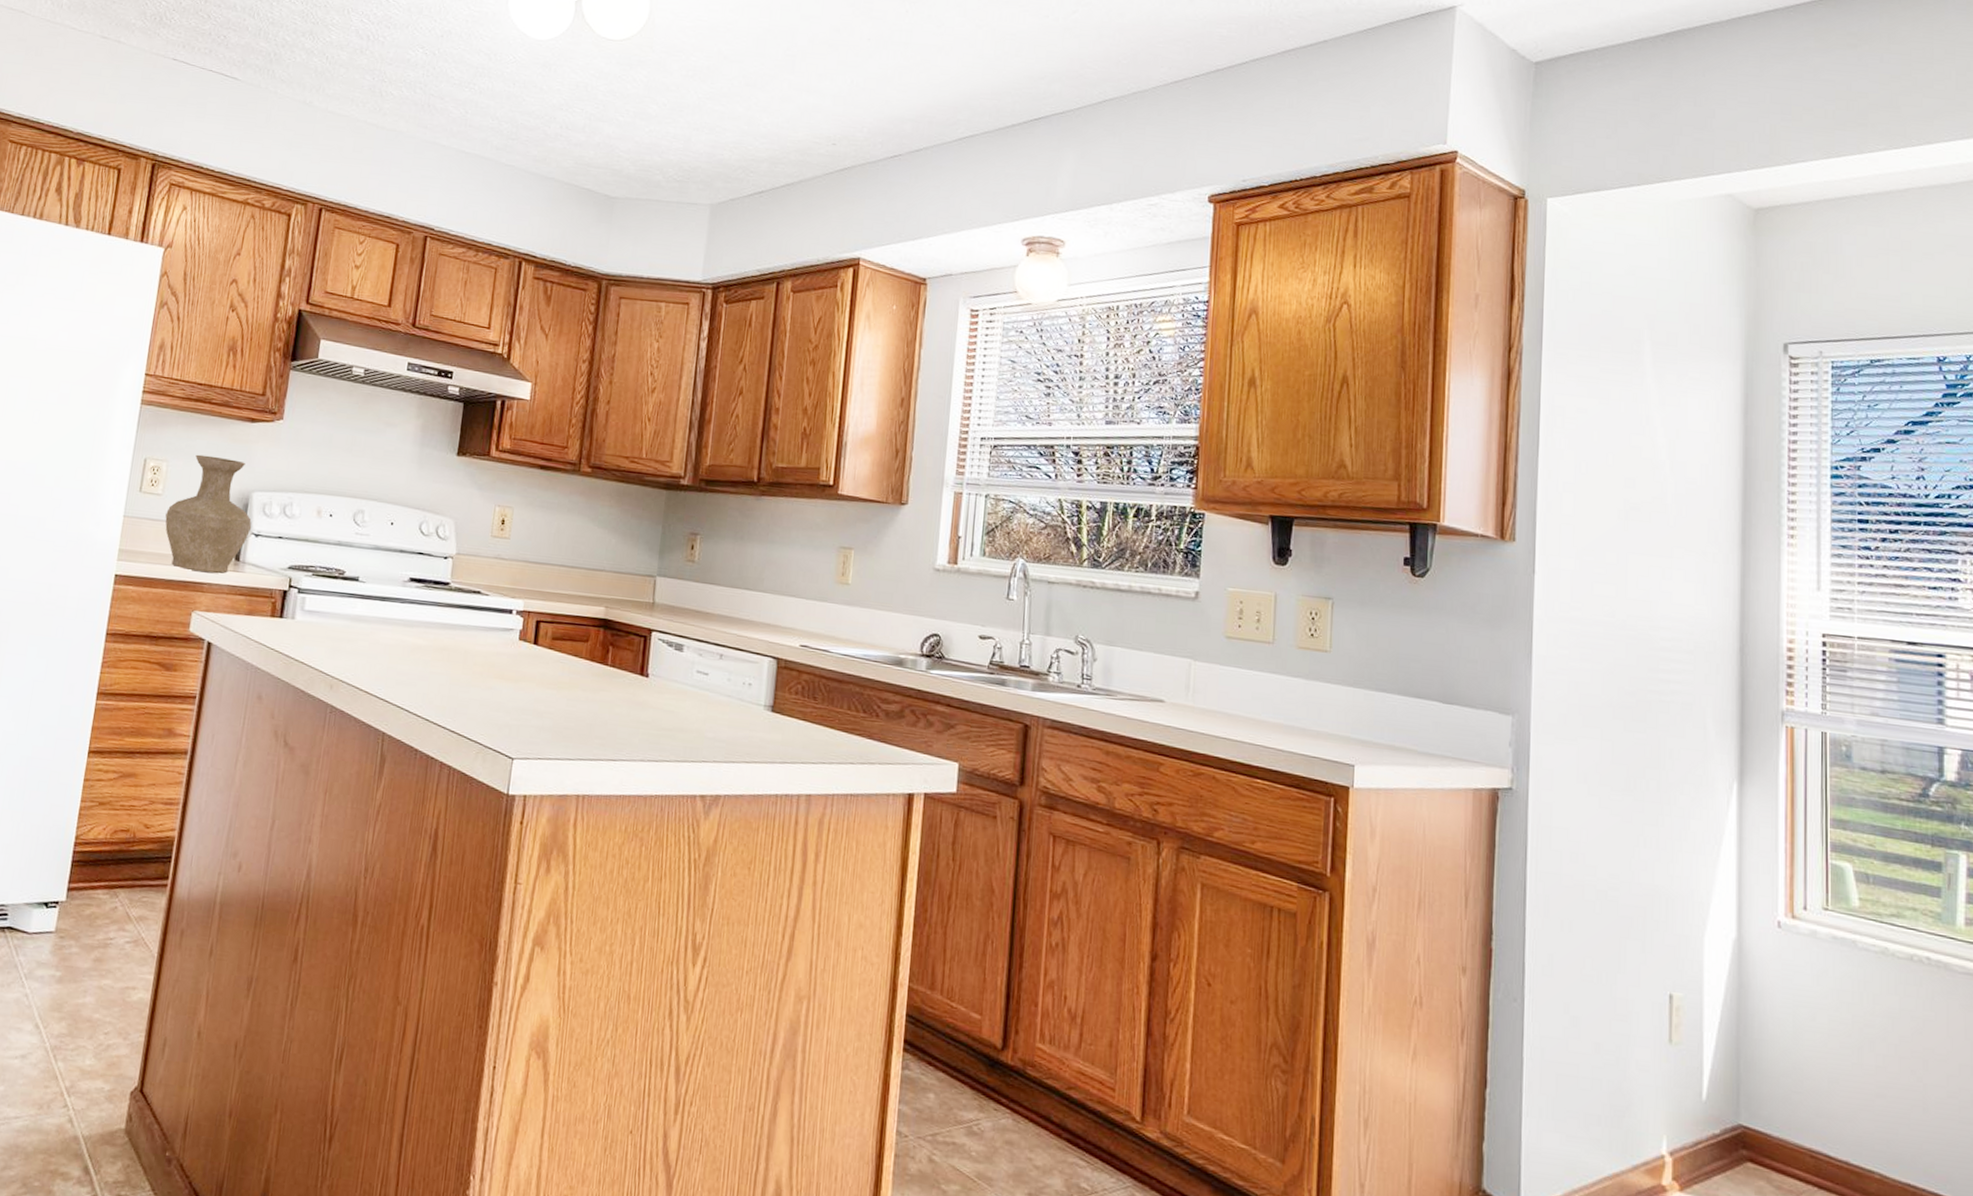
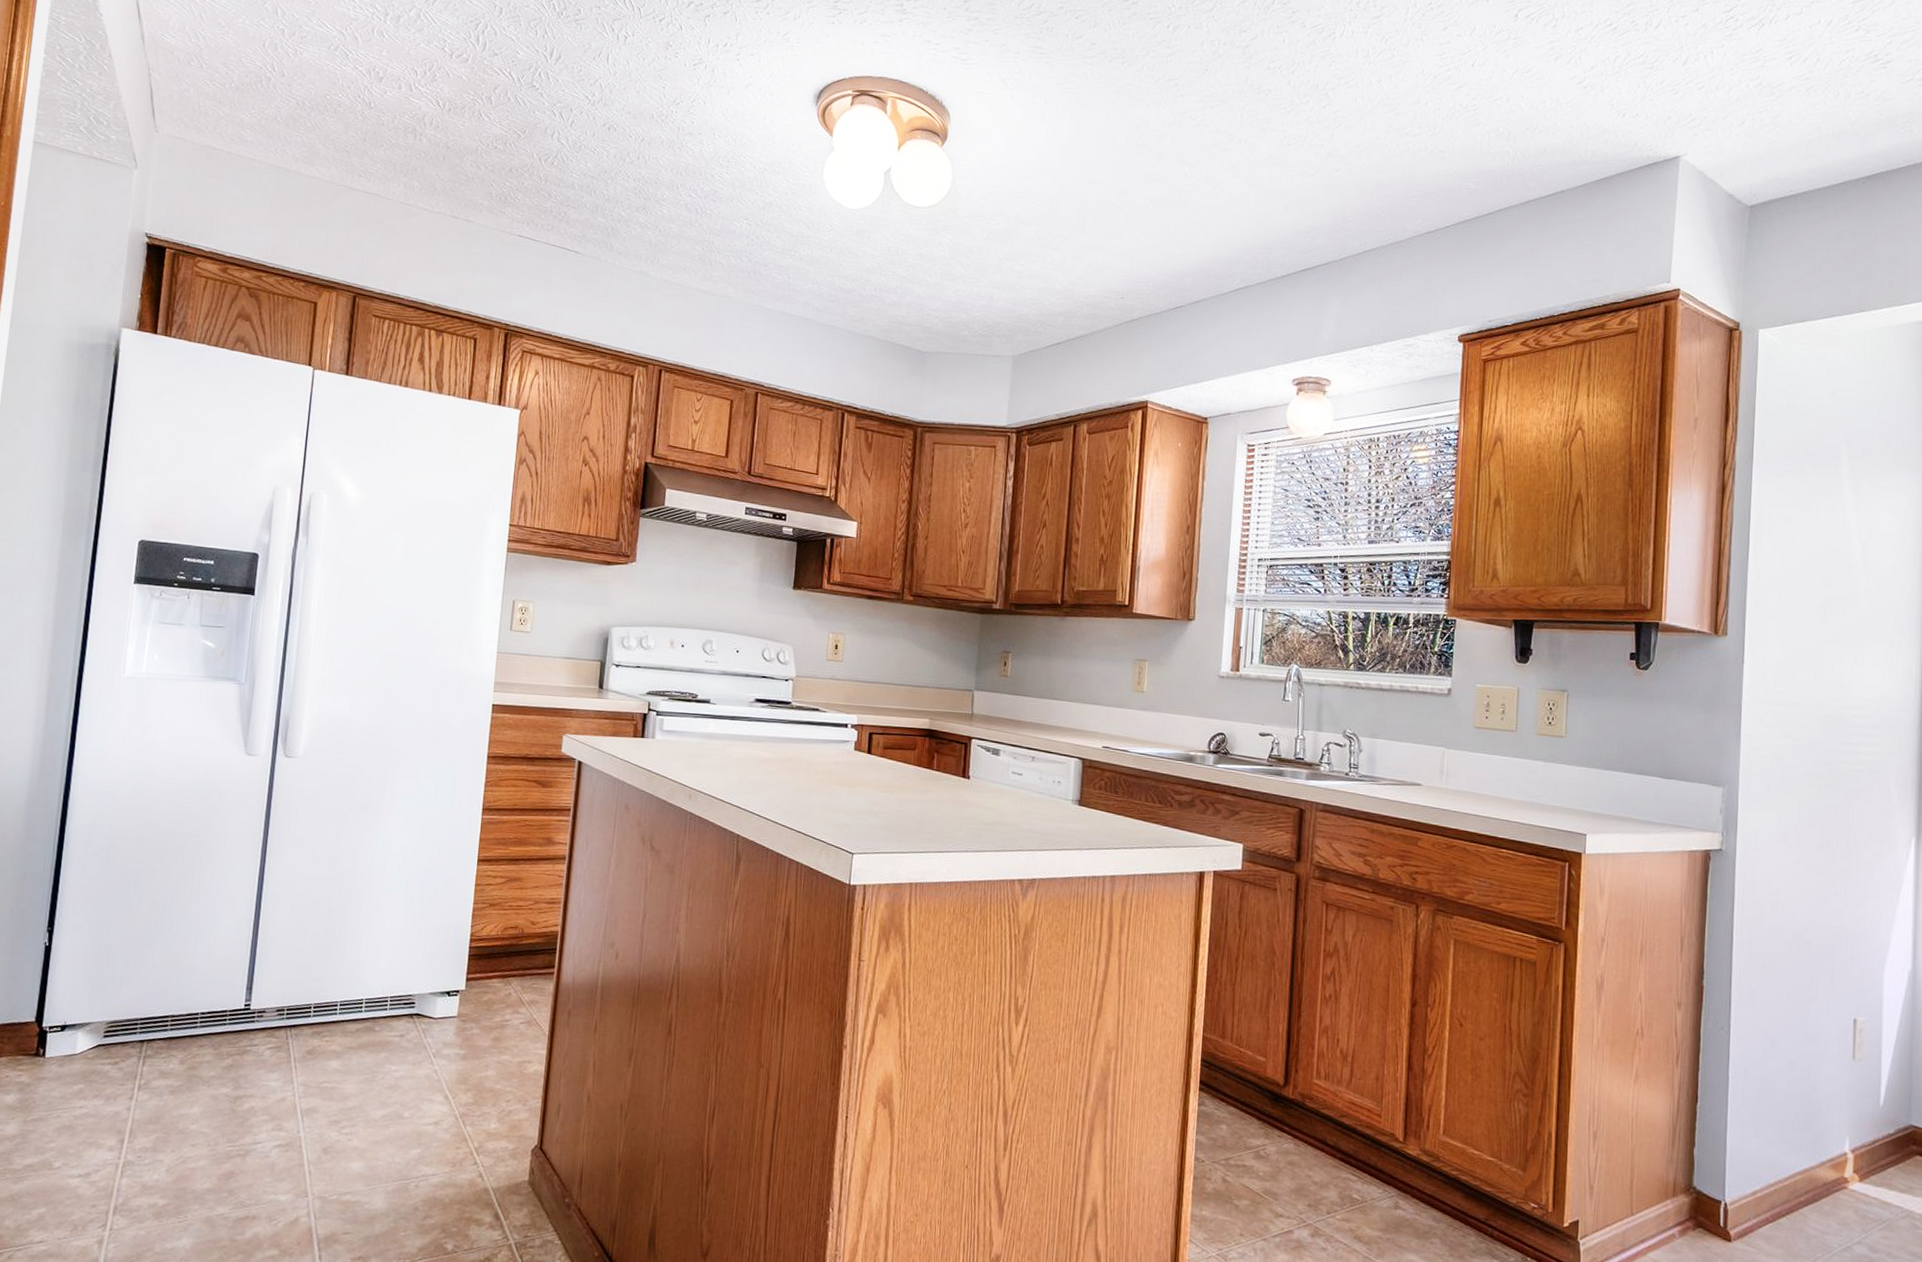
vase: present [165,454,252,573] -> none [534,595,613,700]

